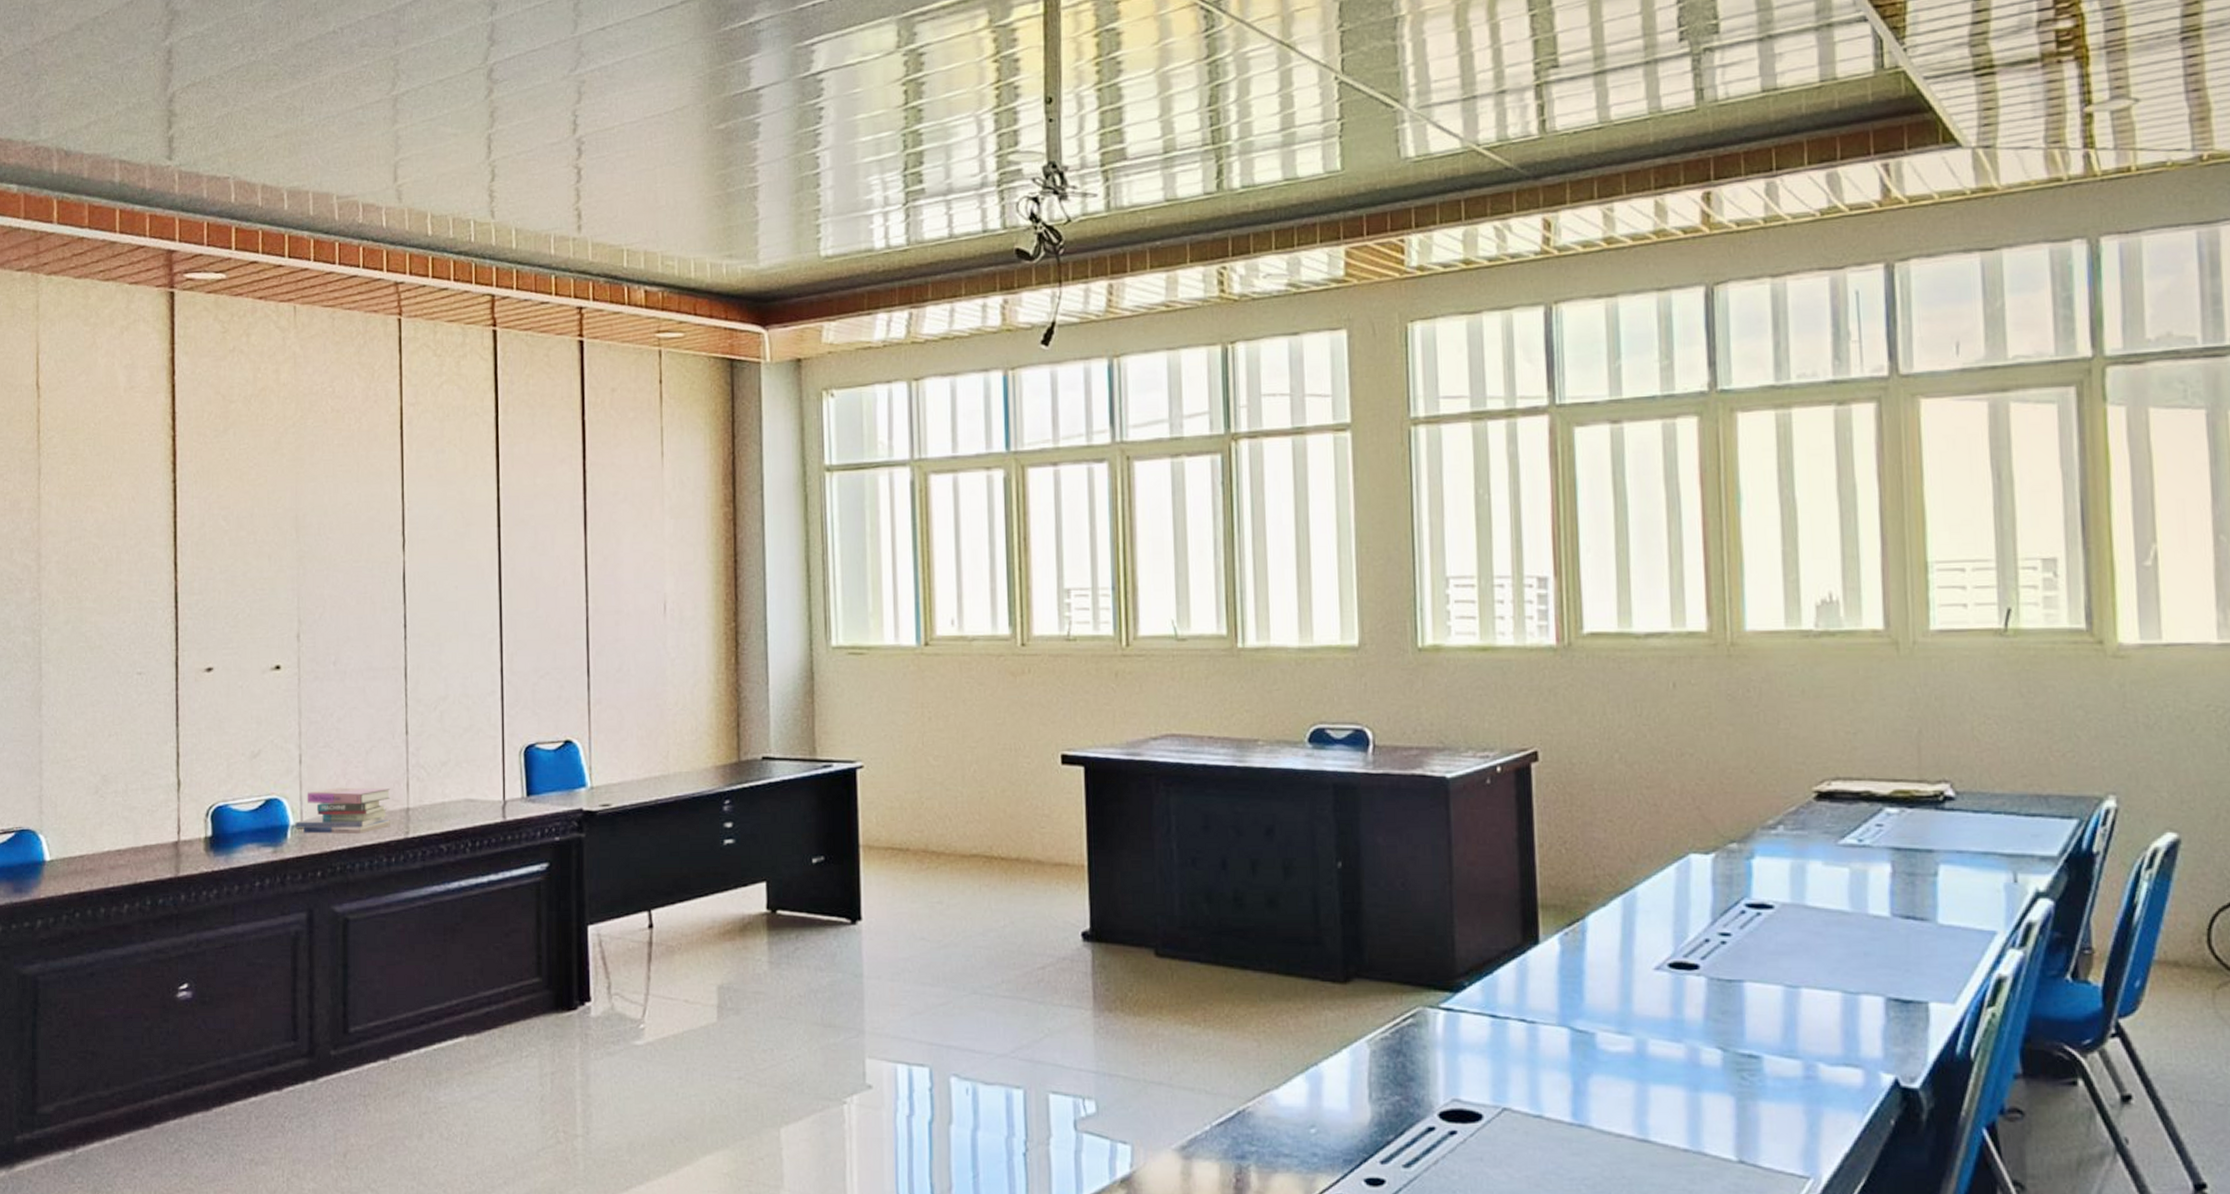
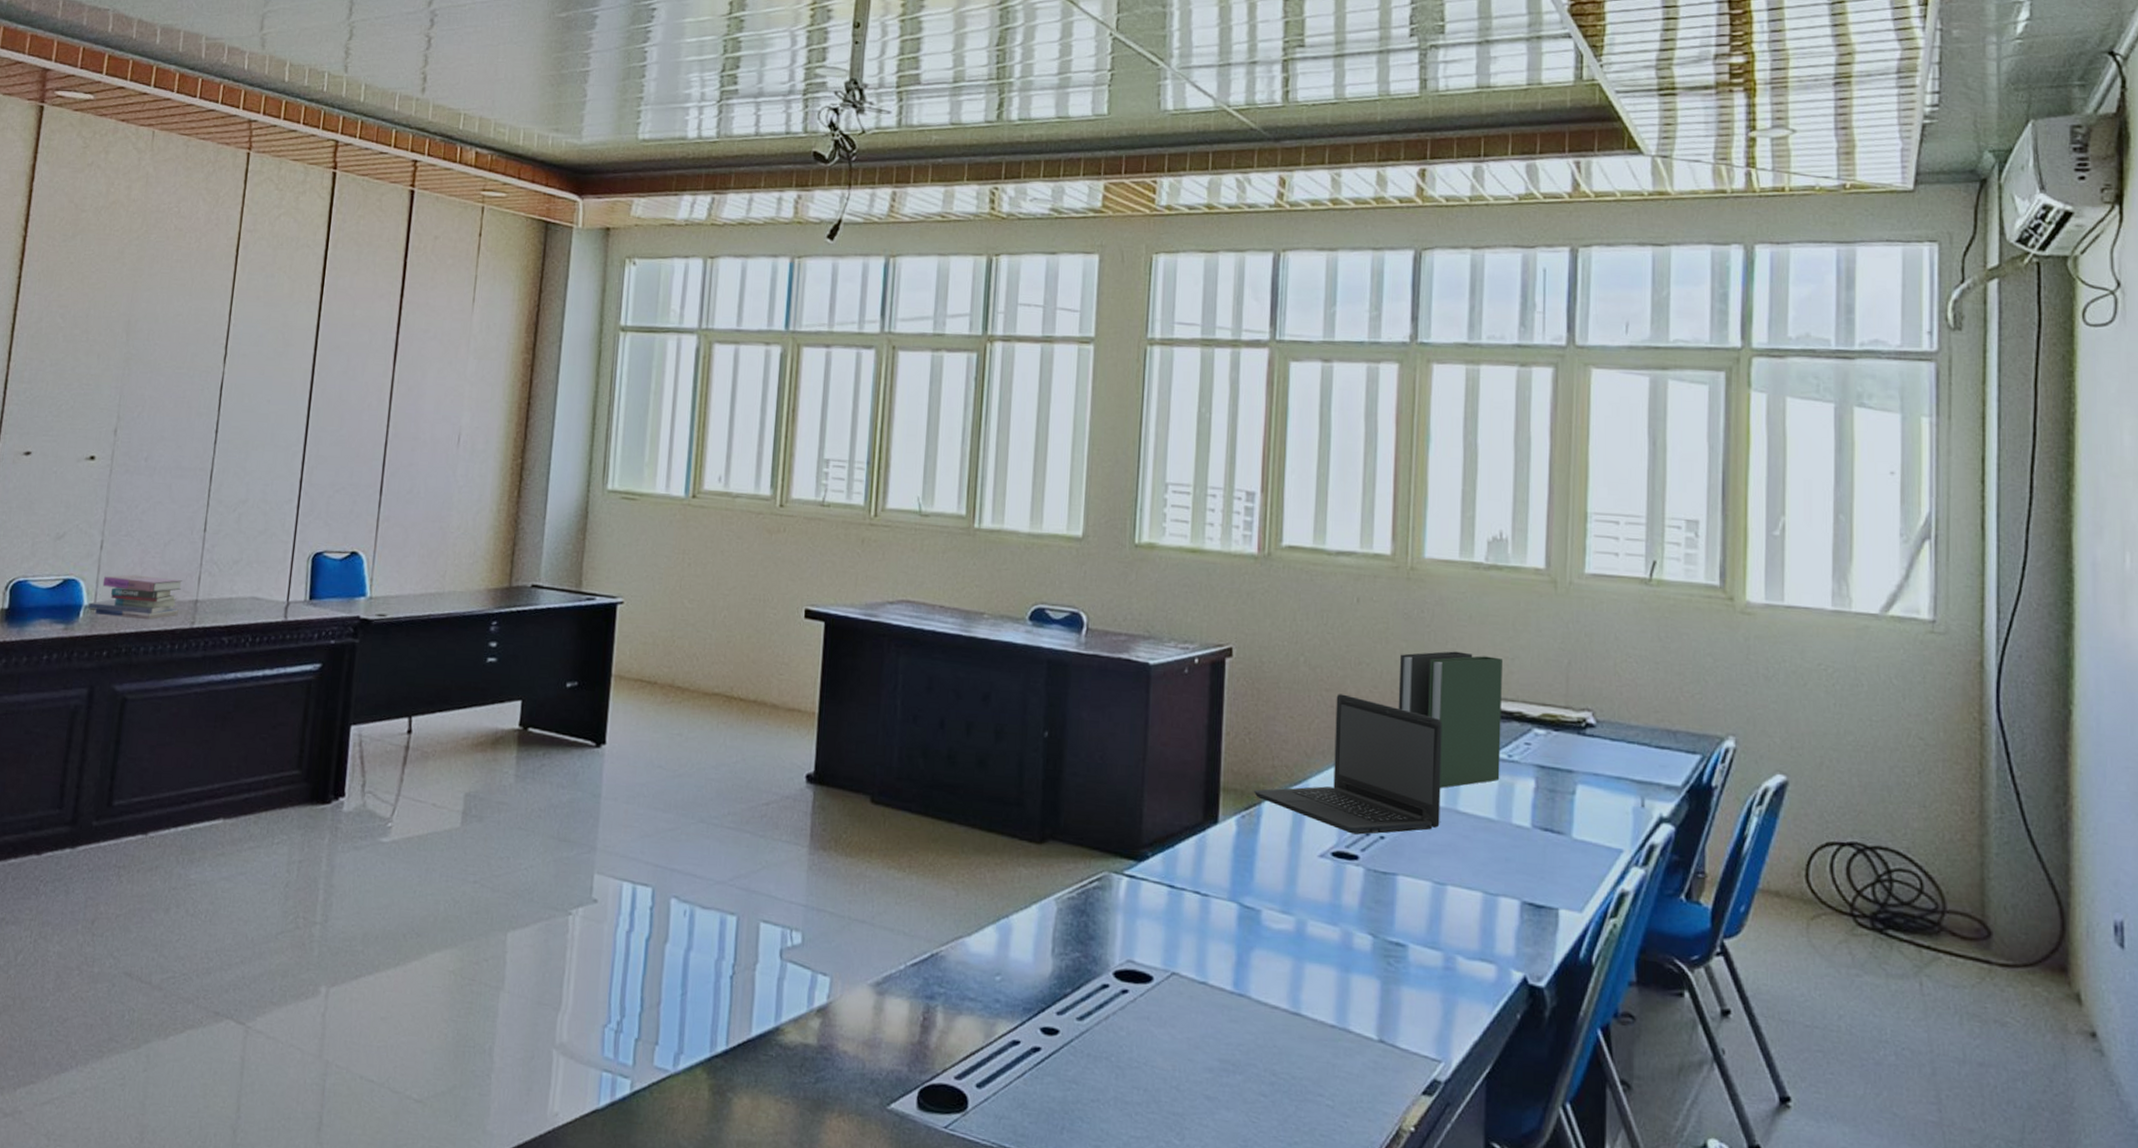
laptop: none [1575,790,1787,942] -> present [1253,694,1442,835]
binder: none [1727,731,1851,882] -> present [1398,651,1502,788]

